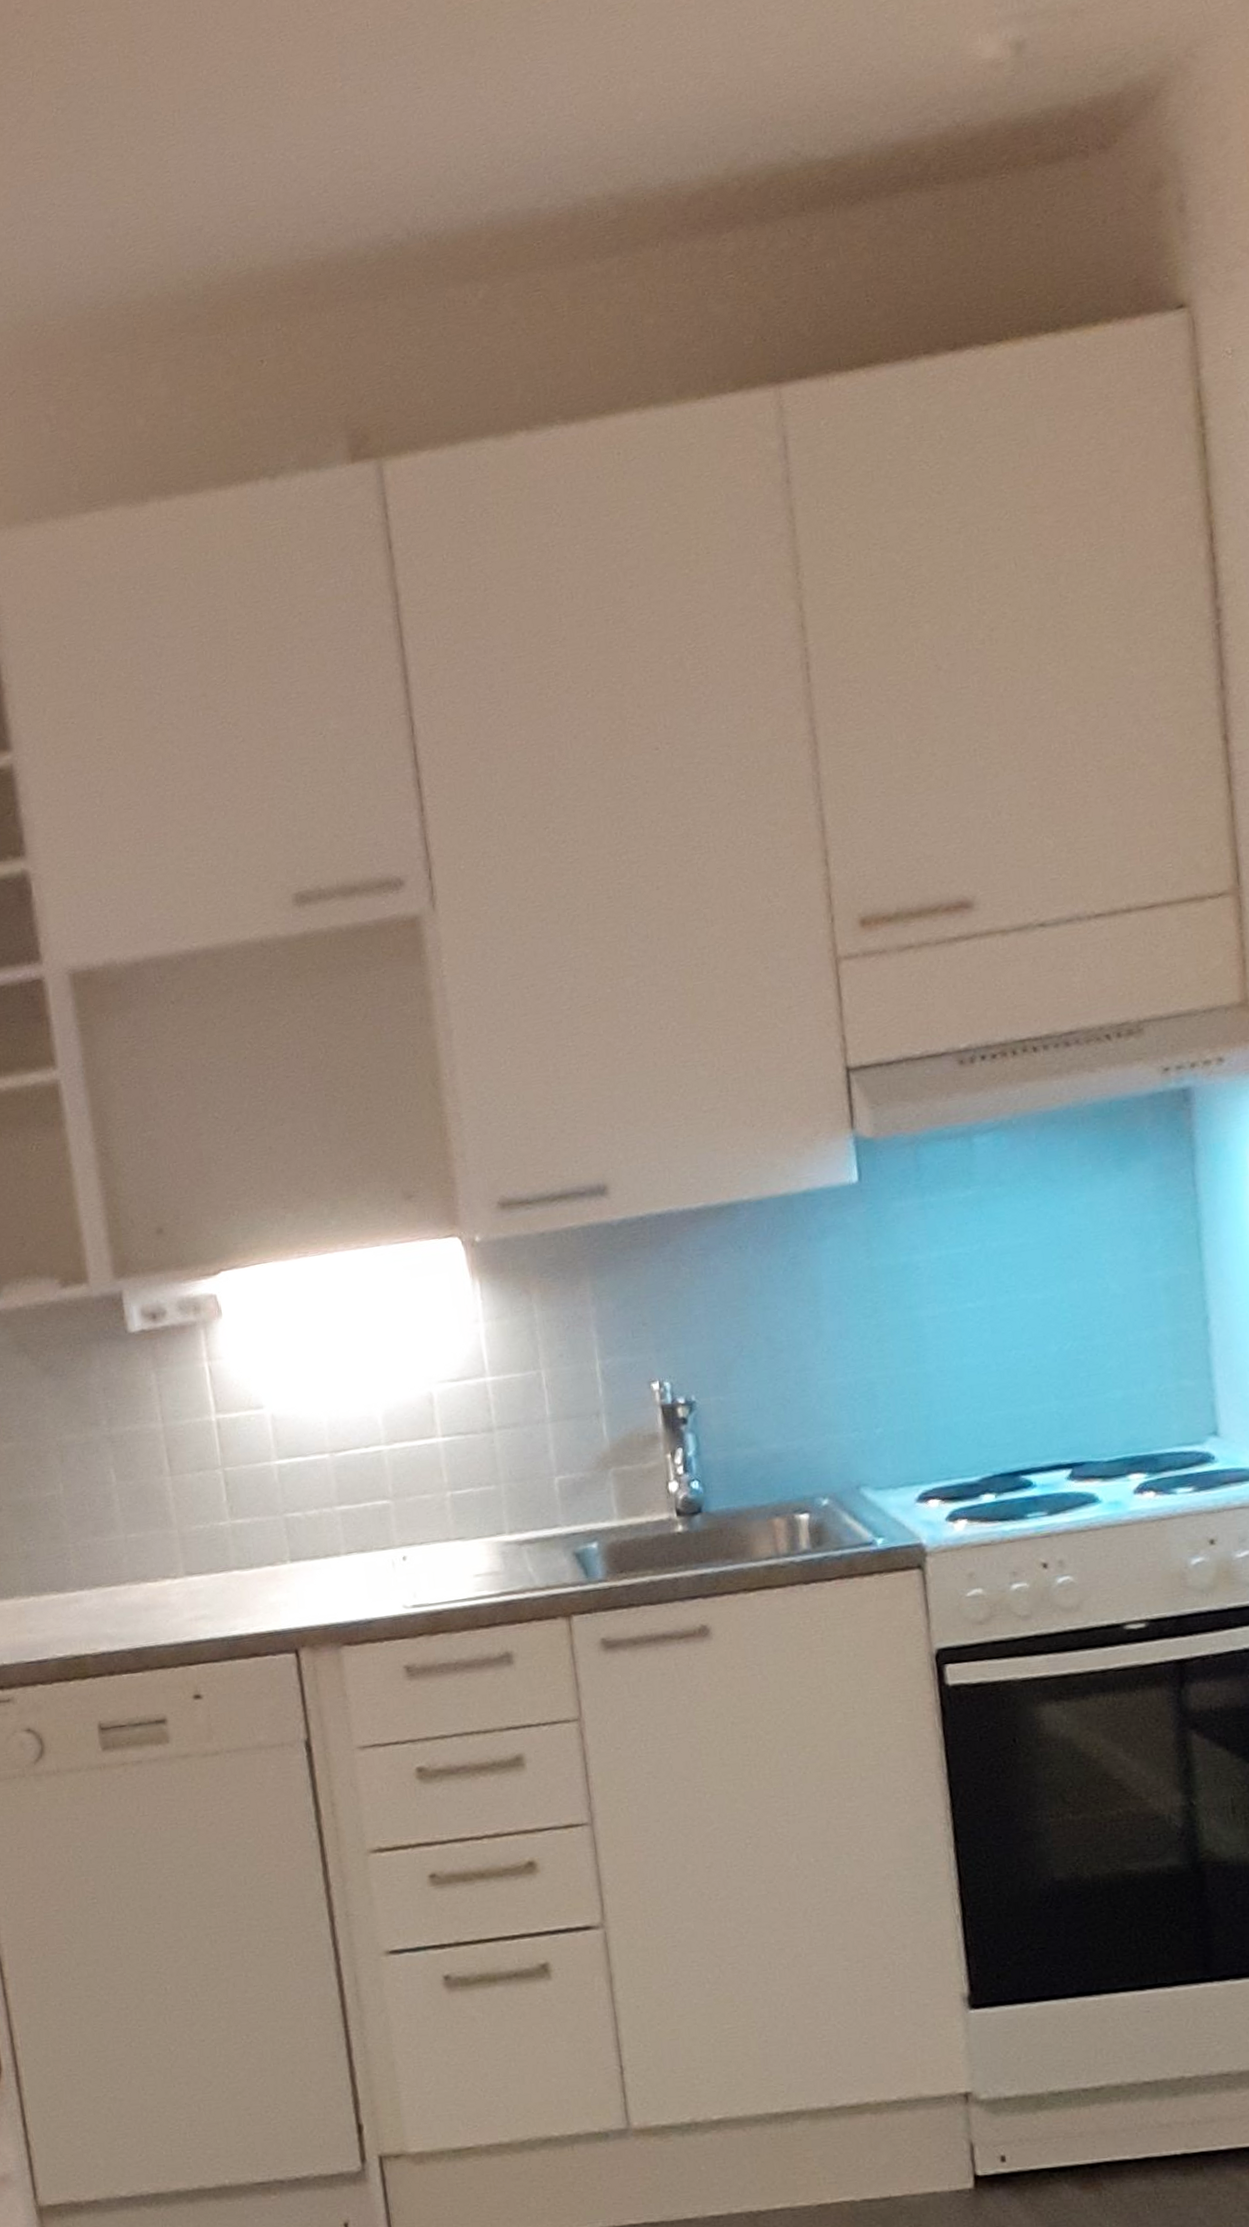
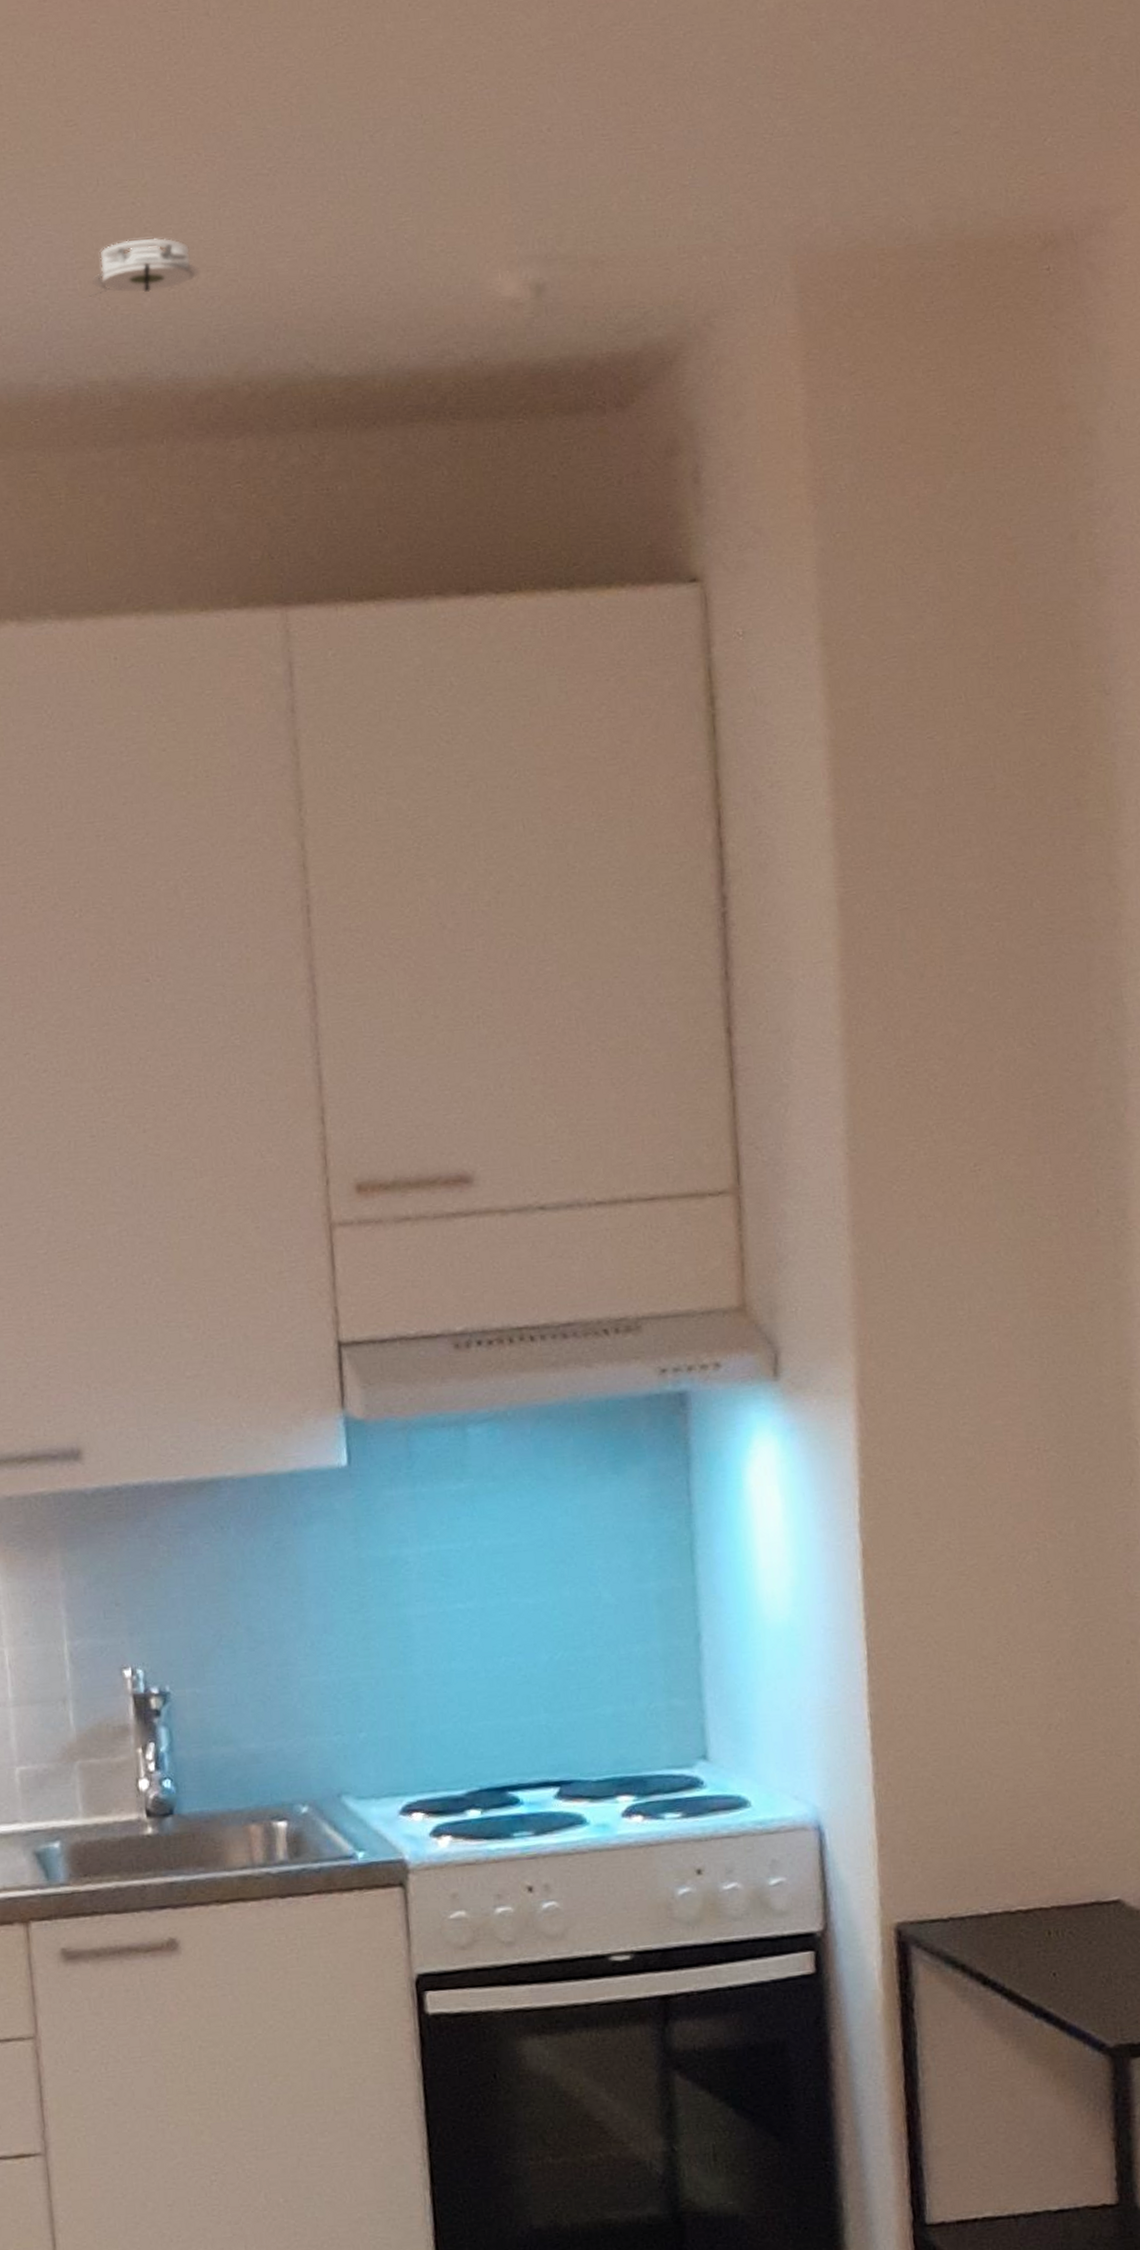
smoke detector: none [584,53,690,120] -> present [89,237,201,297]

